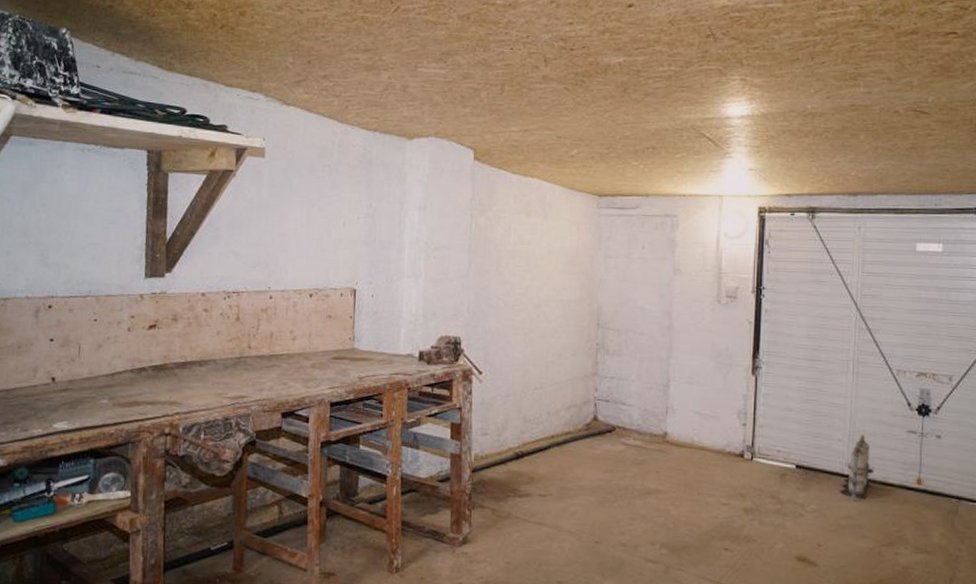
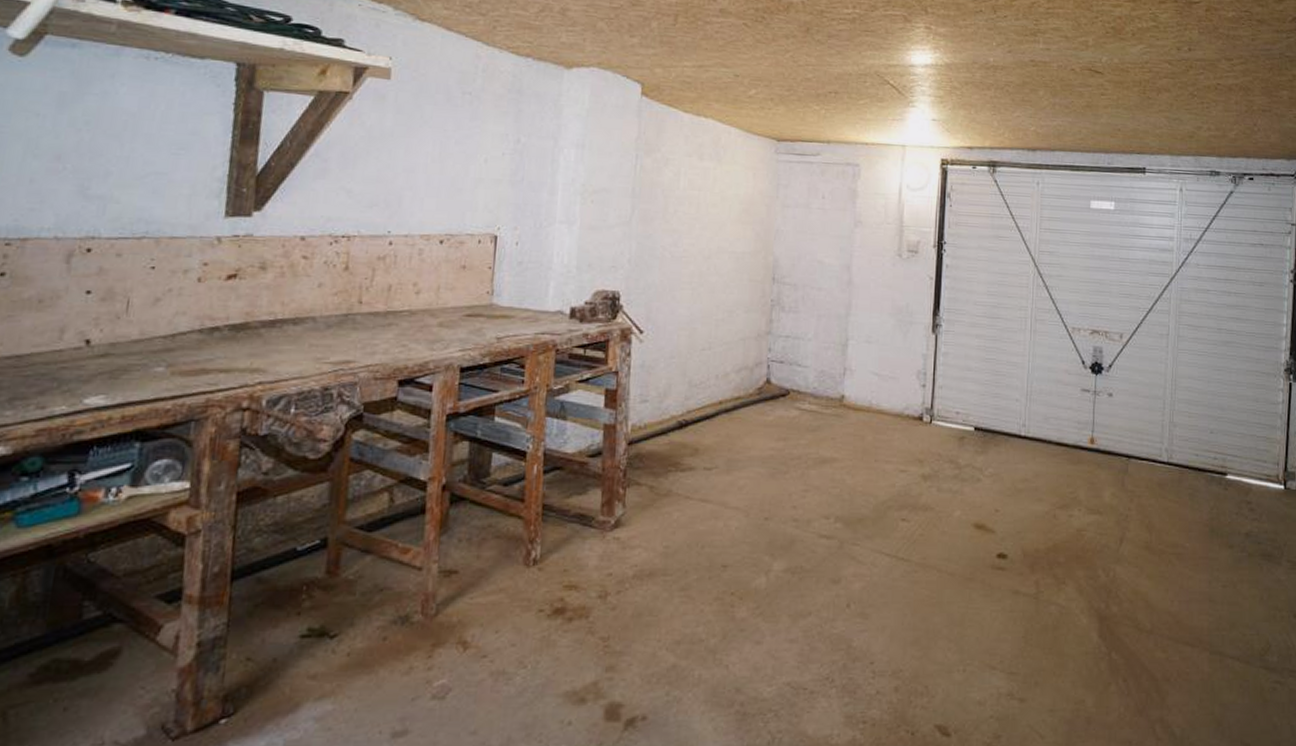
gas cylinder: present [839,434,875,502] -> none [1016,393,1051,464]

